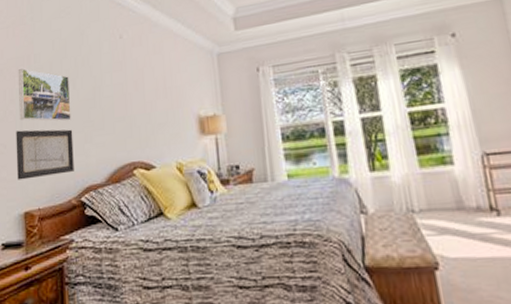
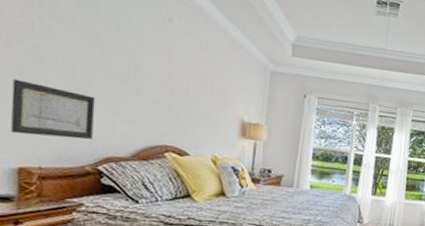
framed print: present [18,68,71,121] -> none [19,10,98,87]

